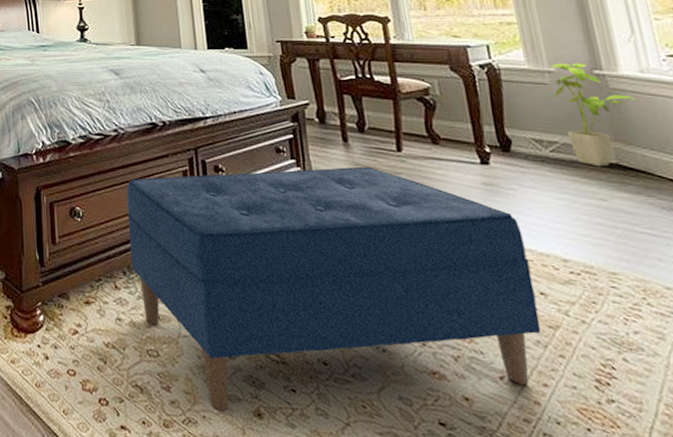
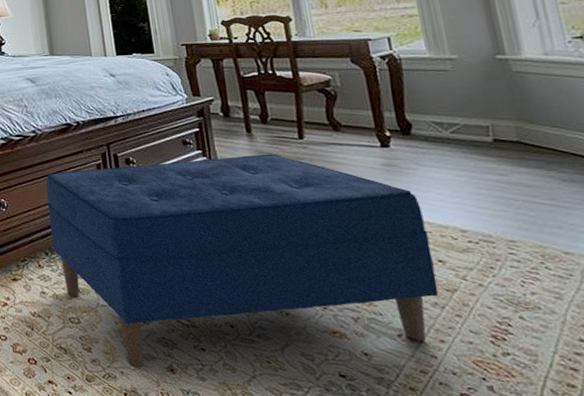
house plant: present [550,63,640,167] -> none [452,49,544,145]

